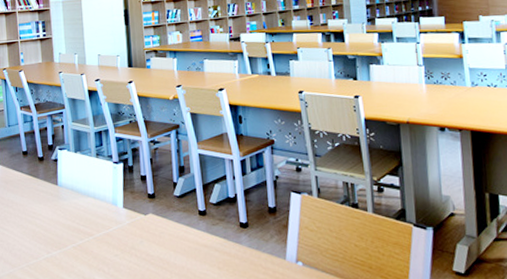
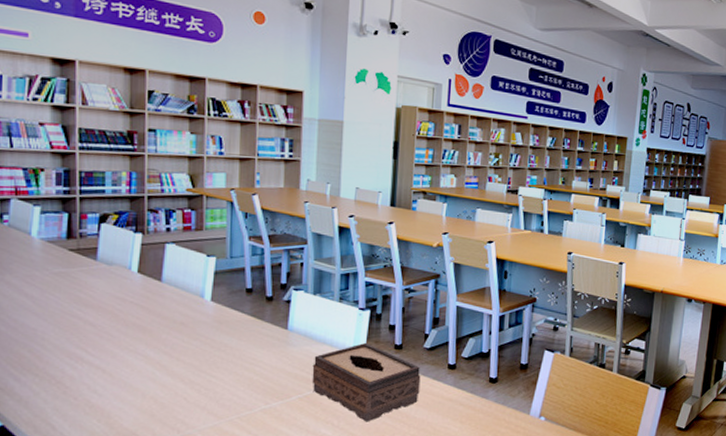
tissue box: none [81,193,176,269] -> present [312,342,421,422]

